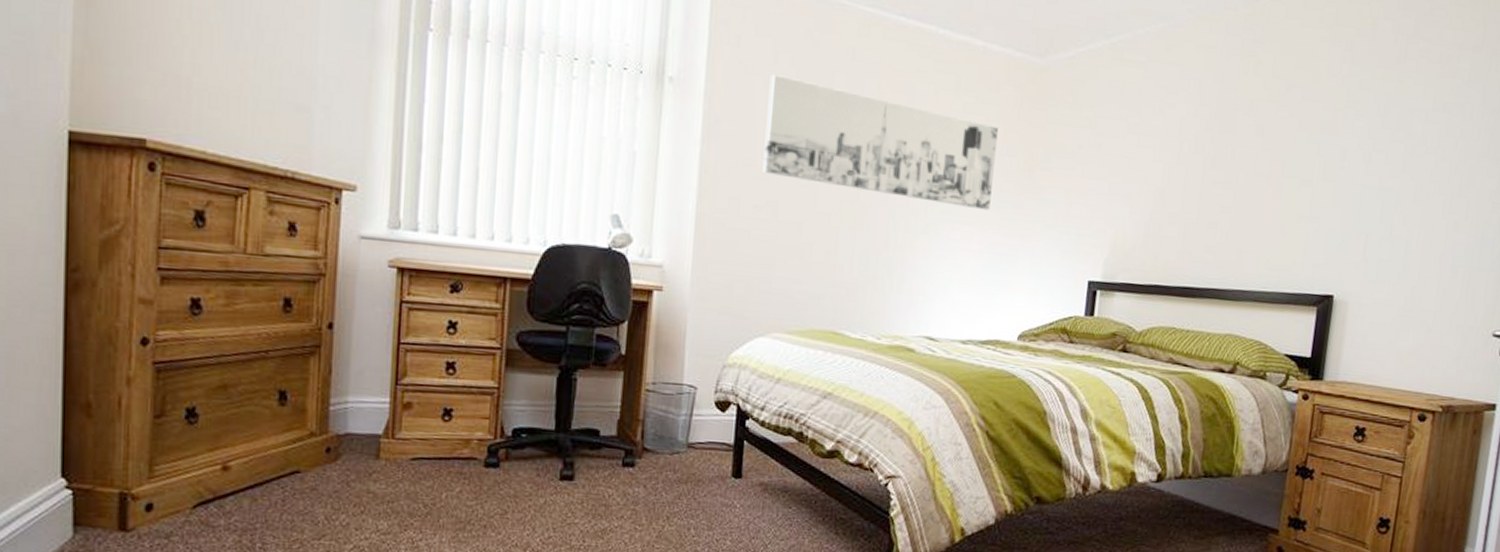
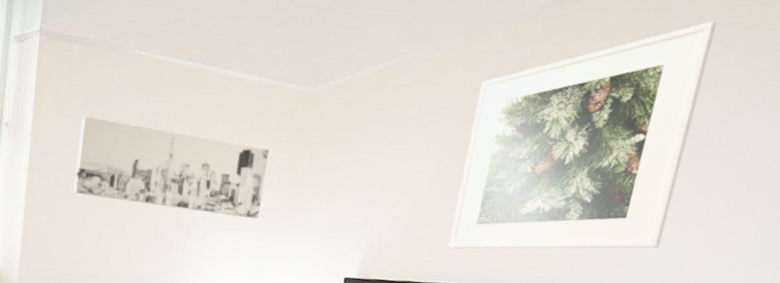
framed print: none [1193,17,1422,249] -> present [448,20,717,249]

